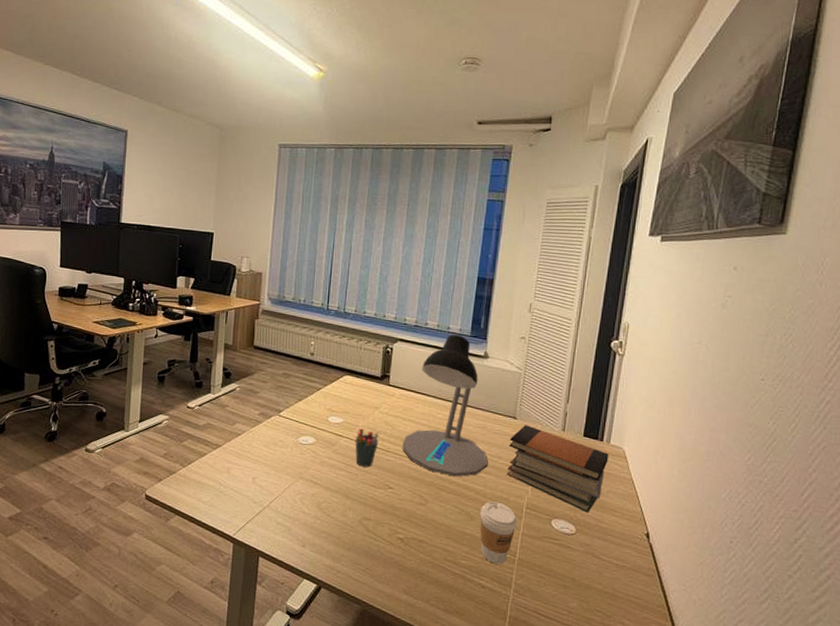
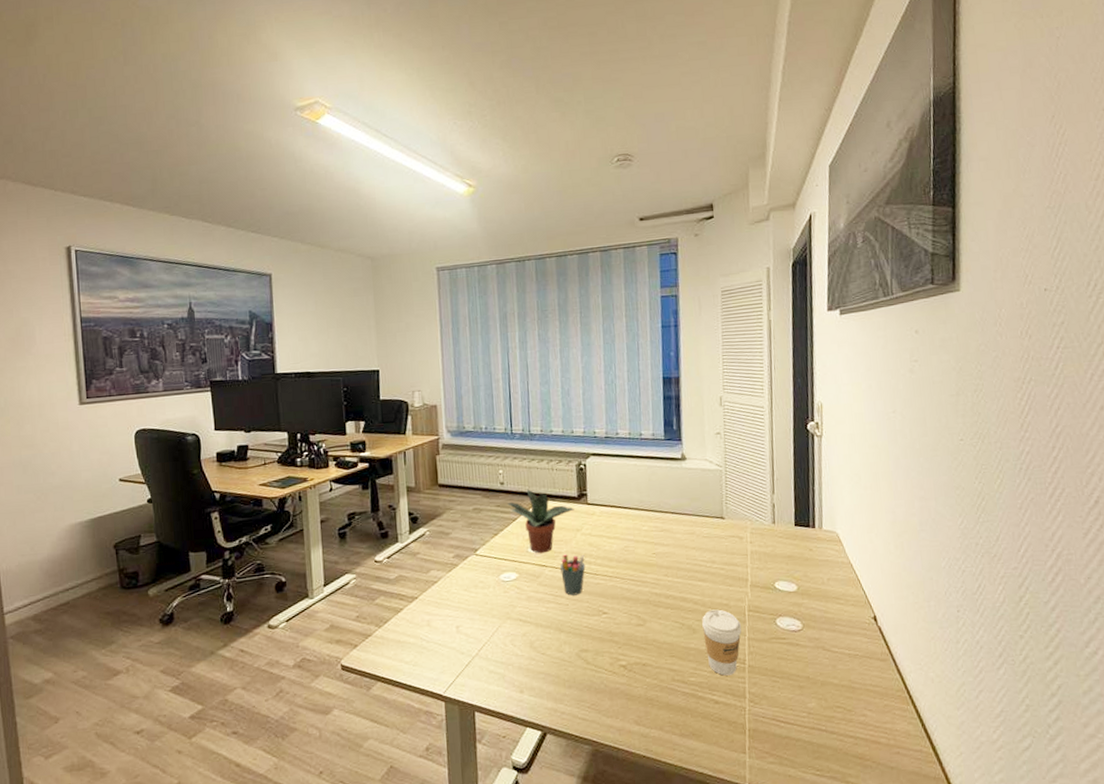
potted plant: none [314,363,376,424] -> present [507,489,574,554]
desk lamp: present [402,334,487,477] -> none [611,439,702,590]
book stack: present [507,425,609,513] -> none [720,523,824,606]

